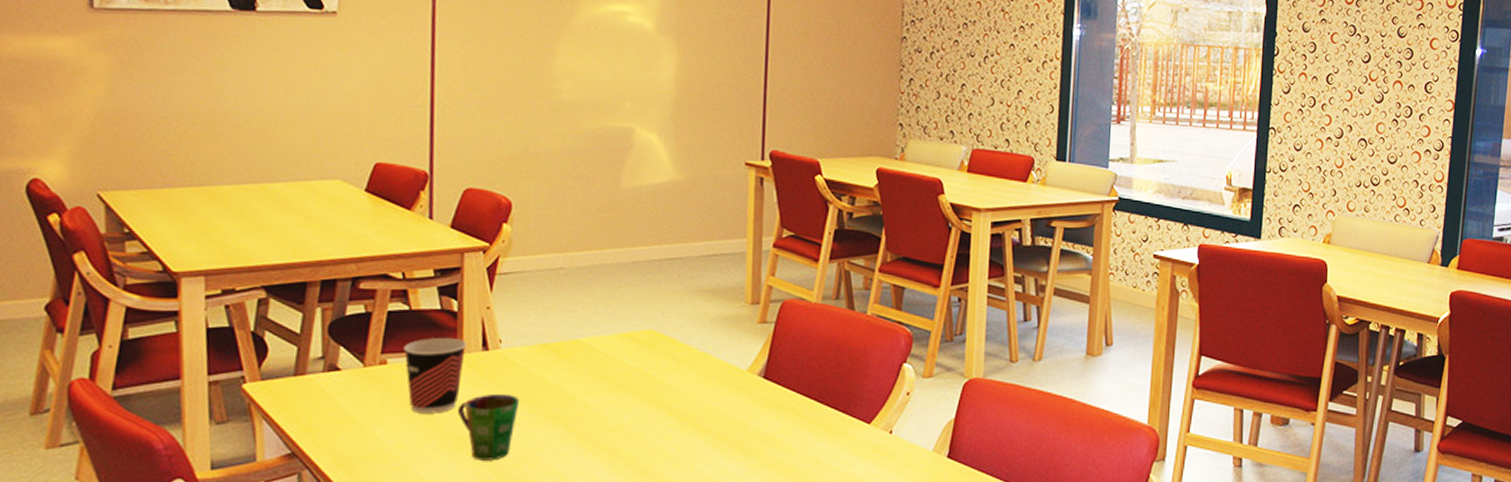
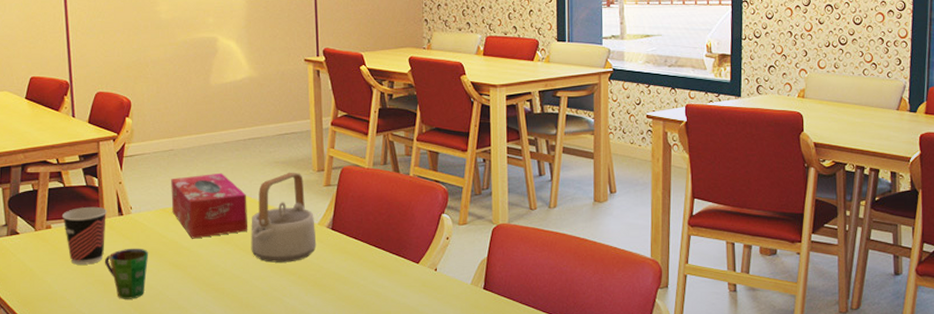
tissue box: none [556,300,657,384] -> present [171,172,248,239]
teapot: none [657,303,743,418] -> present [251,172,317,263]

